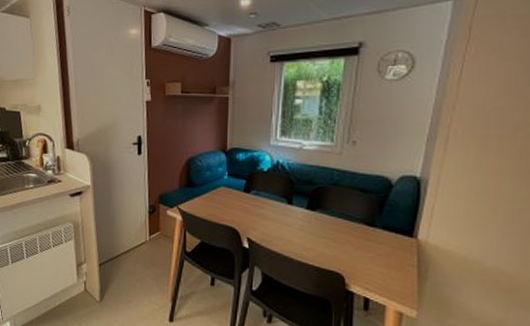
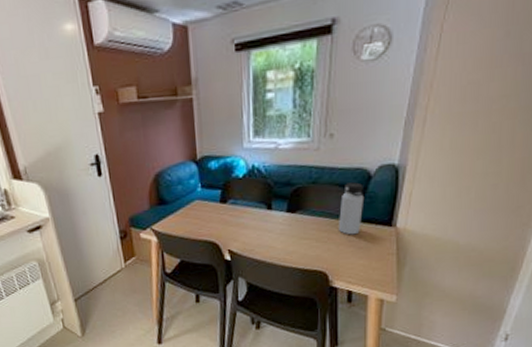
water bottle: none [357,189,385,241] -> present [338,182,365,235]

